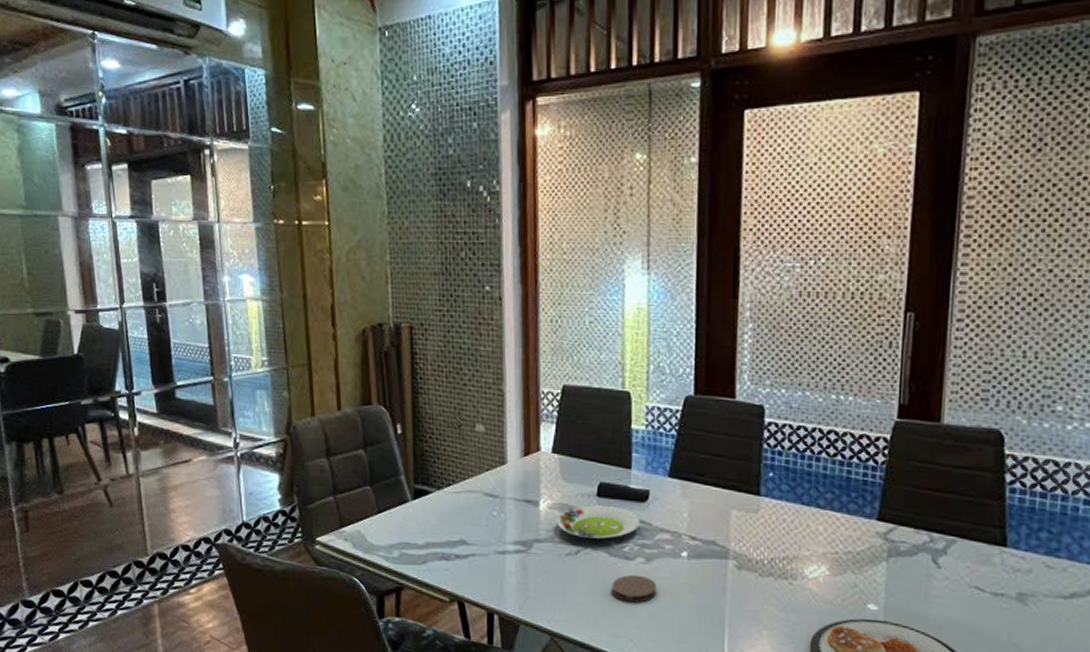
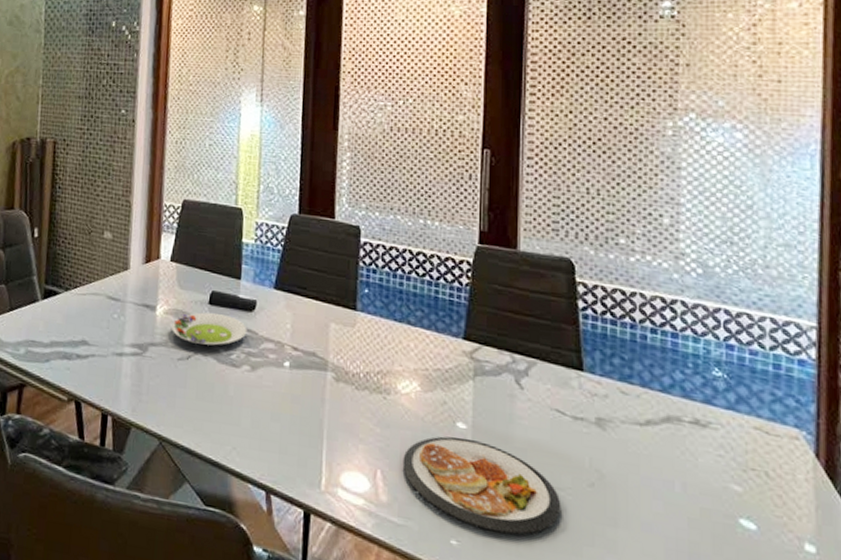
coaster: present [612,574,657,603] -> none [219,382,261,411]

